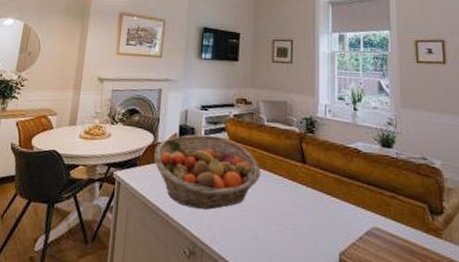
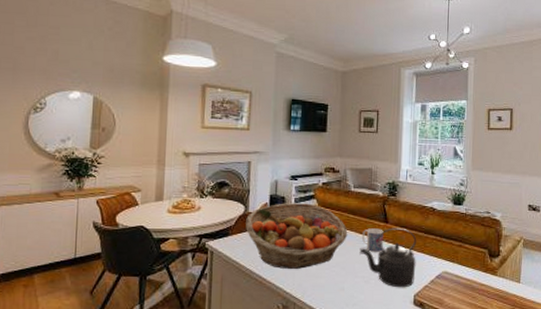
kettle: none [274,169,340,244] -> present [359,227,417,288]
mug: none [276,168,301,197] -> present [361,228,384,252]

